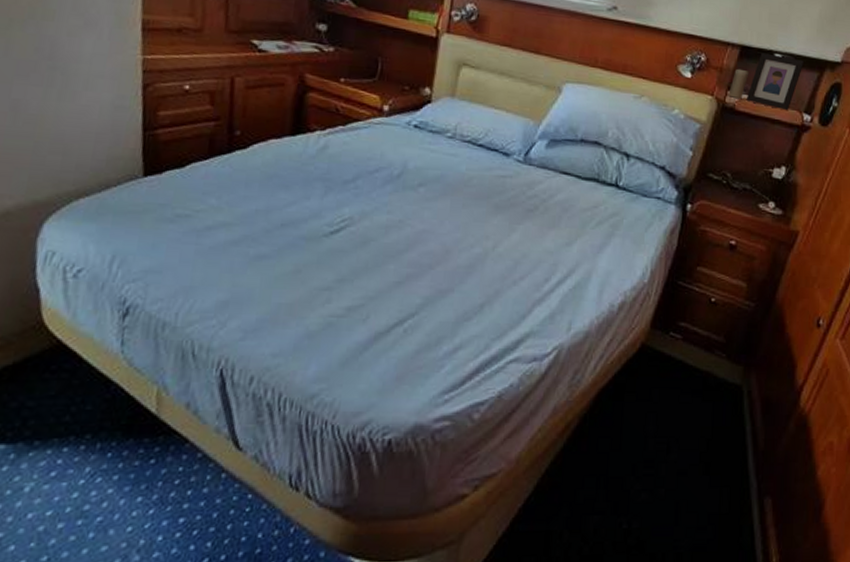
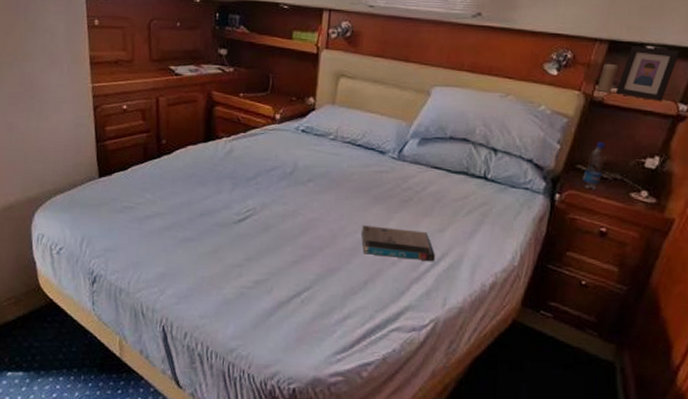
book: none [479,238,561,279] -> present [362,225,435,261]
bottle: none [712,149,737,201] -> present [581,141,607,190]

